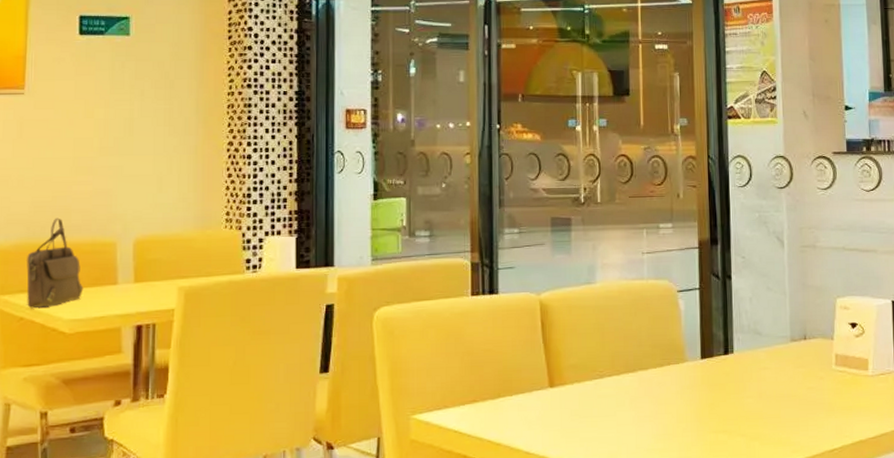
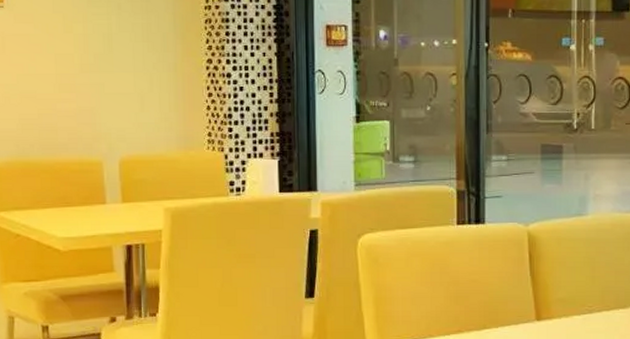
handbag: present [26,217,84,308] -> none [18,135,74,225]

